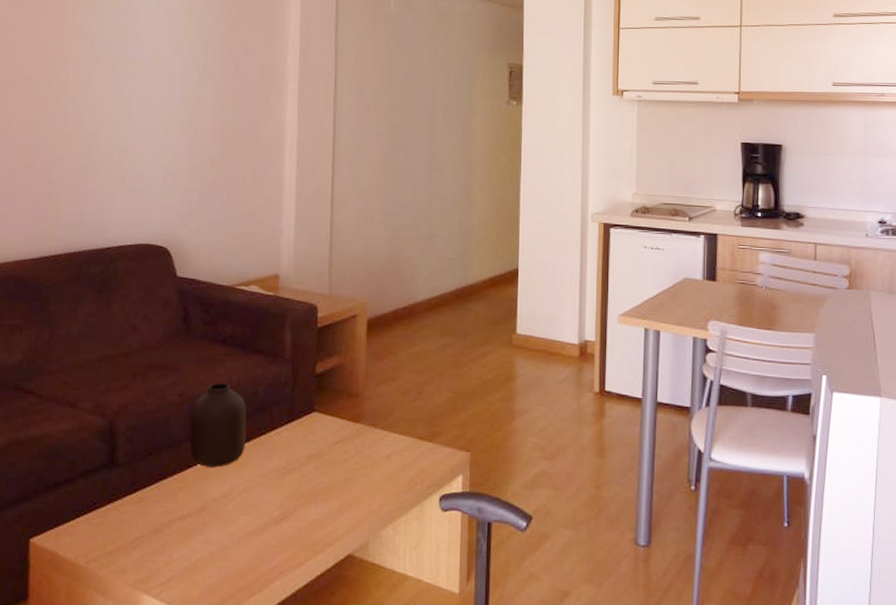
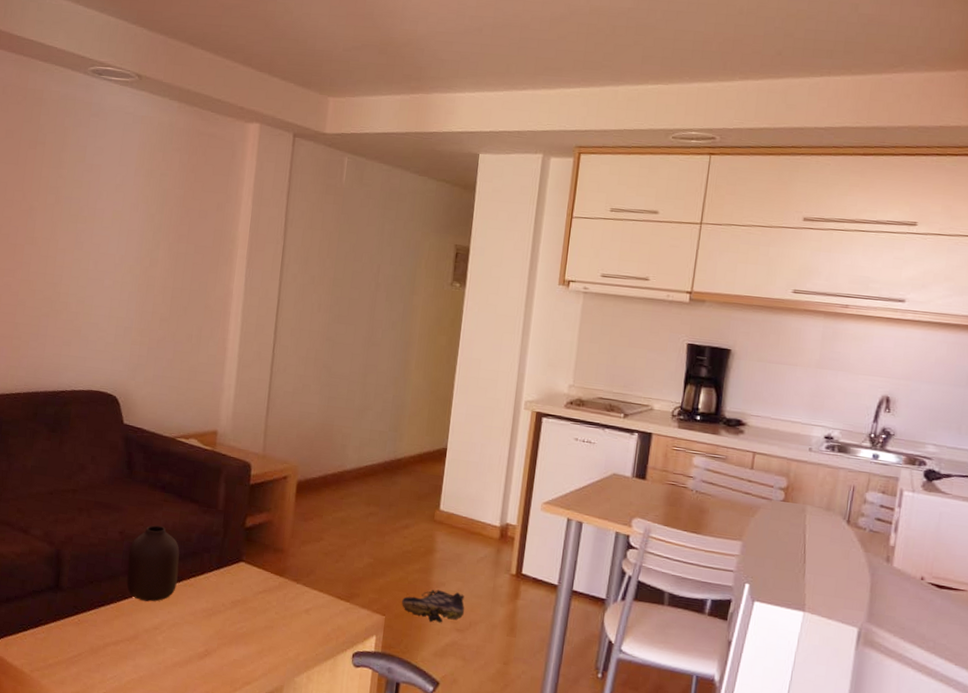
shoe: none [486,417,552,453] -> present [402,589,465,623]

